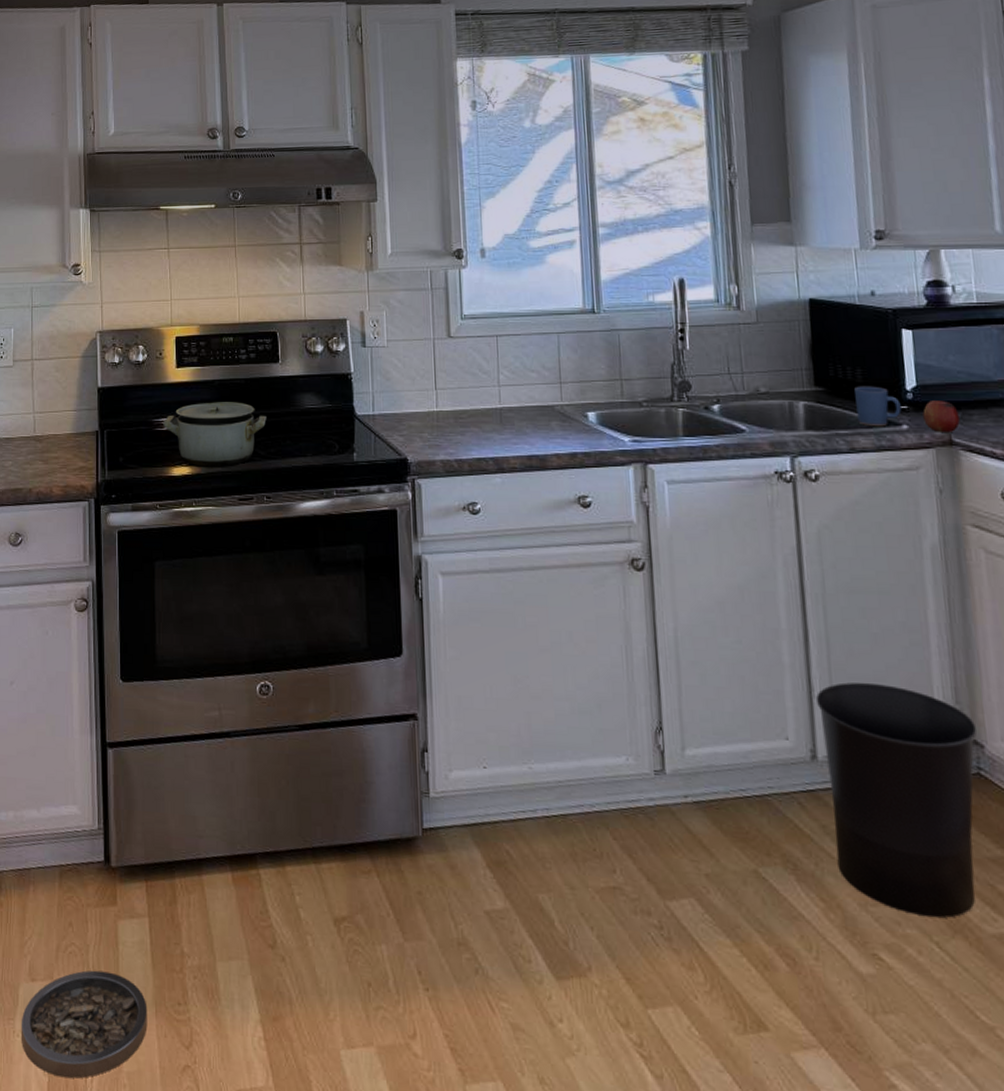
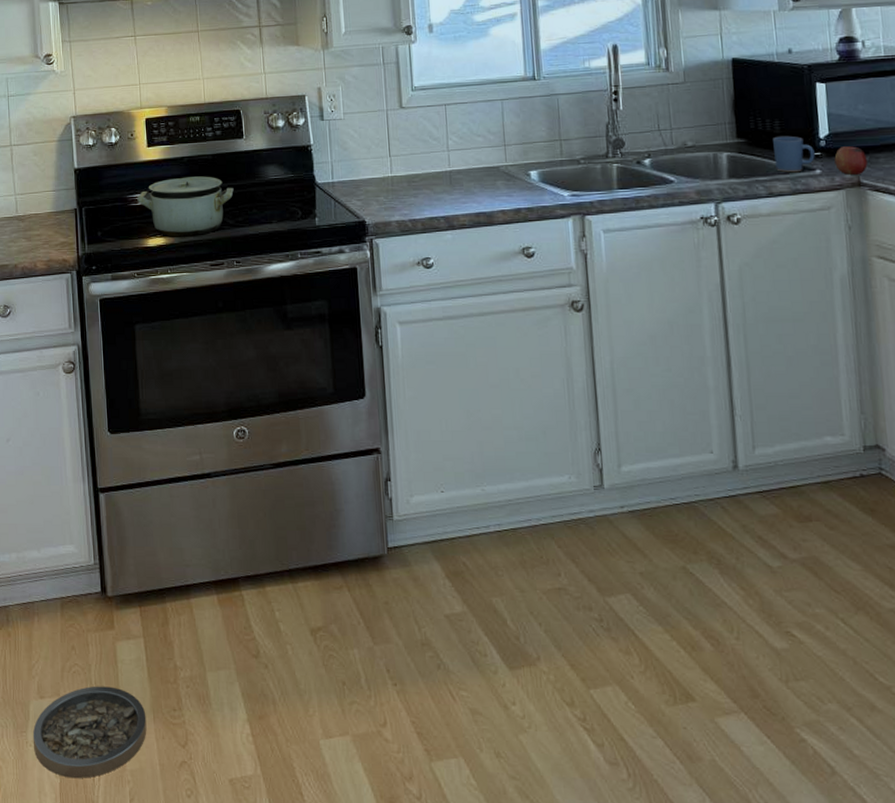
waste bin: present [815,682,978,918] -> none [737,399,880,597]

